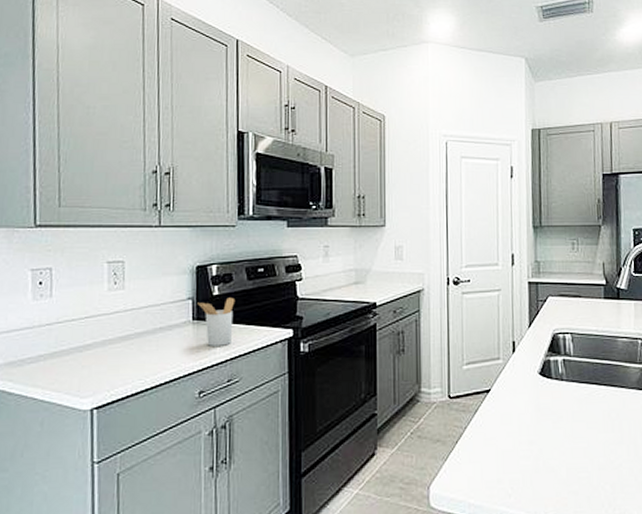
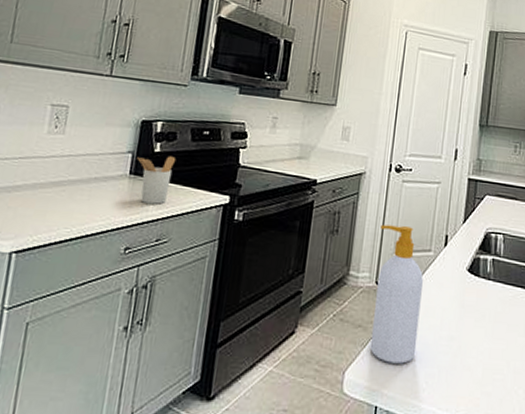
soap bottle: none [445,338,498,473] -> present [369,224,424,364]

